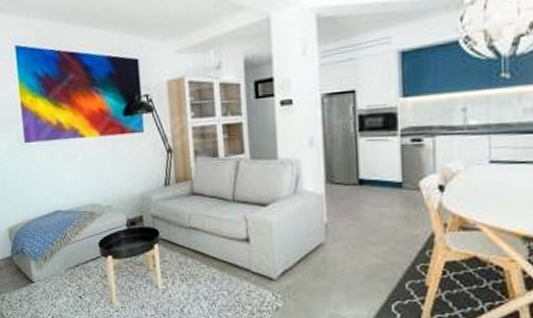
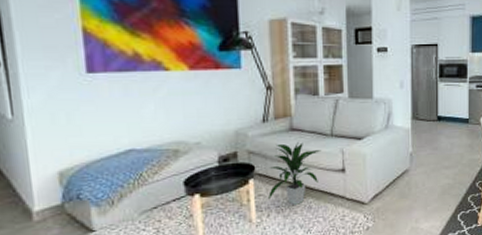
indoor plant: none [172,206,224,274] -> present [268,141,322,205]

